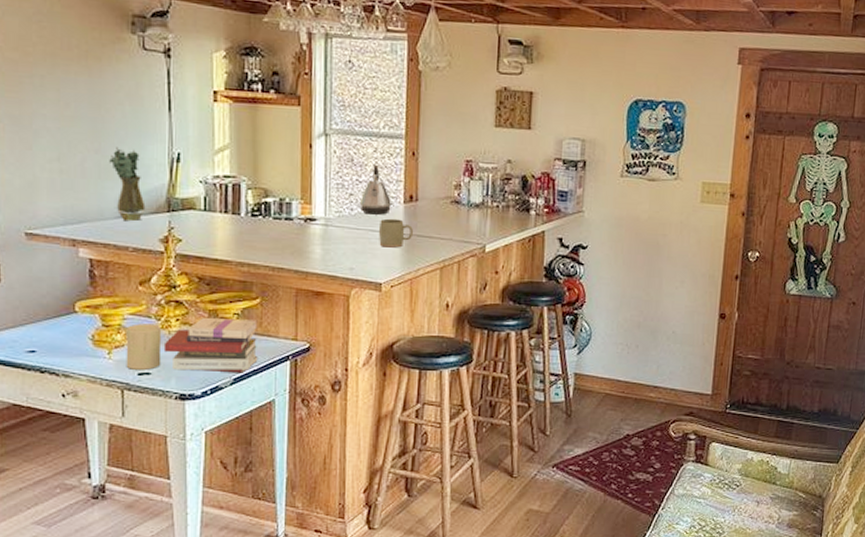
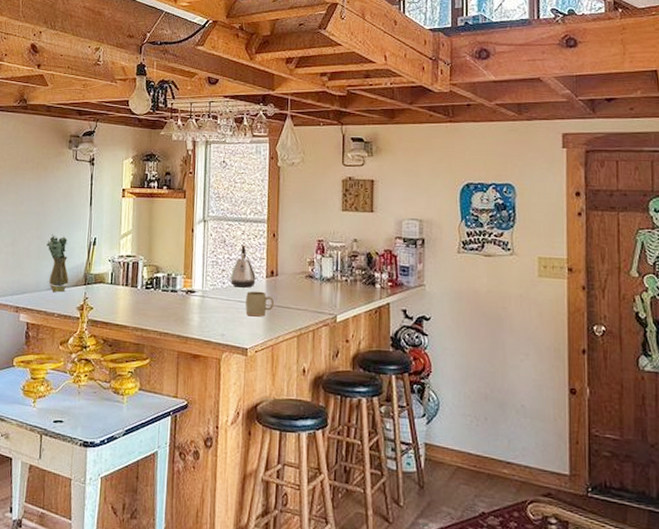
candle: present [126,323,162,370] -> none [45,377,74,418]
books: present [163,317,258,373] -> none [74,374,147,426]

